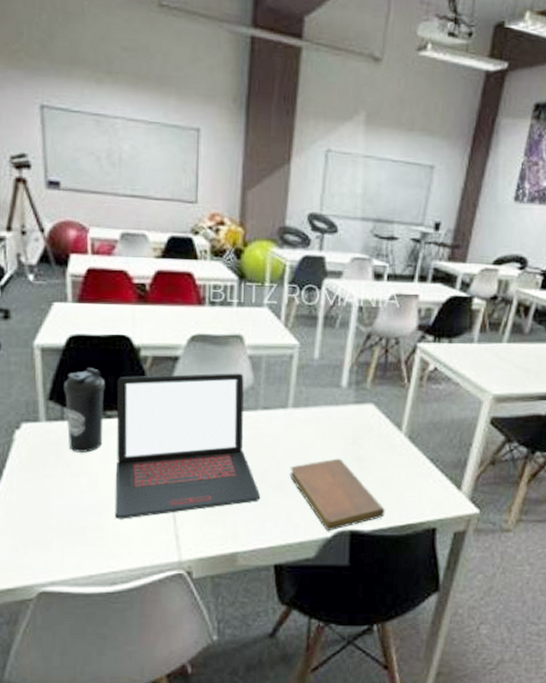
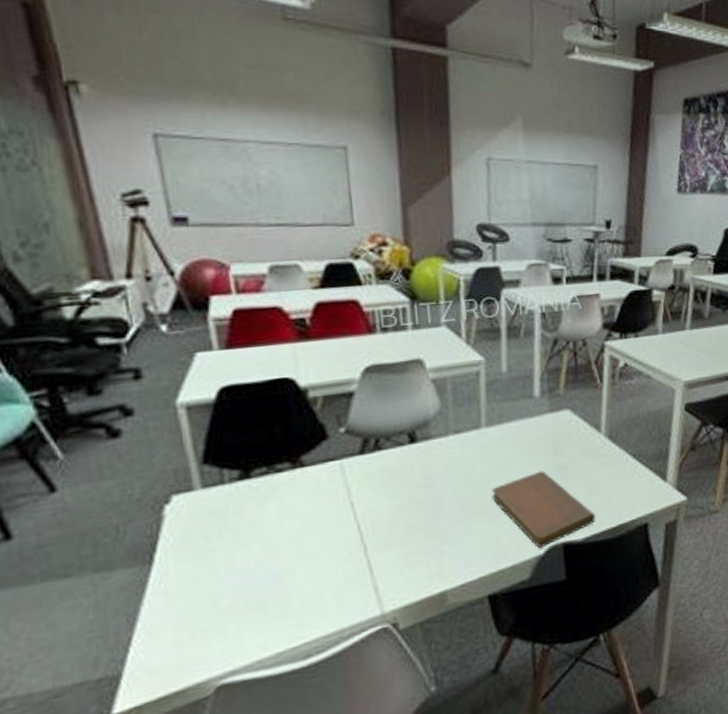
water bottle: present [63,368,105,453] -> none [219,419,275,518]
laptop: present [115,373,261,519] -> none [284,399,464,583]

